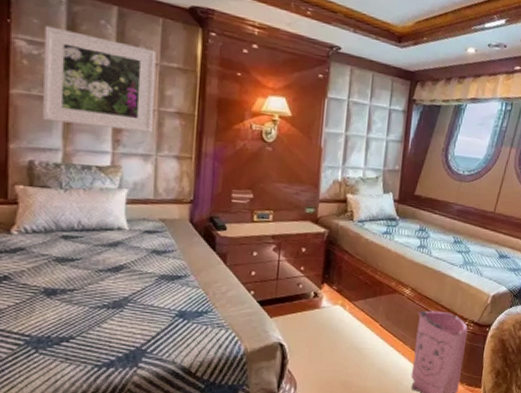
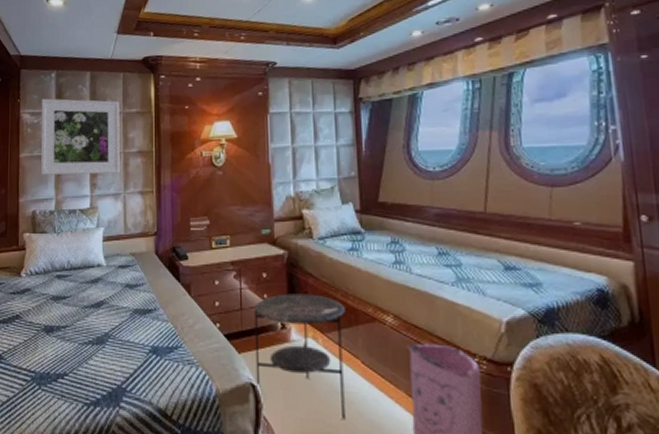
side table: none [284,267,373,369] -> present [254,292,345,419]

